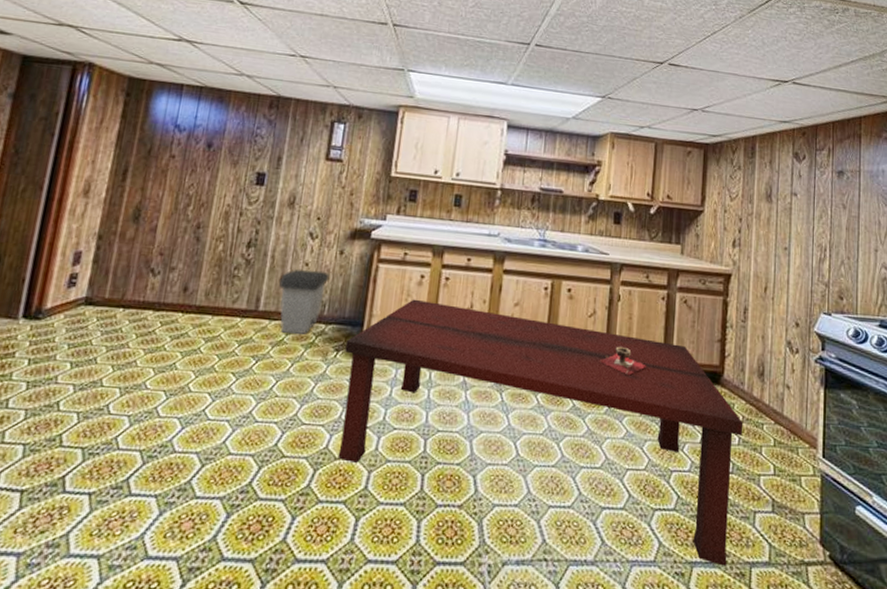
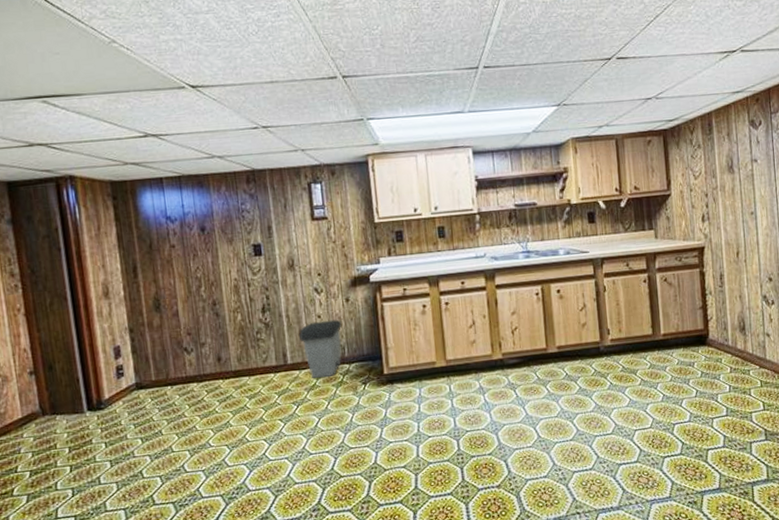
dining table: present [338,299,744,566] -> none [370,318,733,490]
decorative bowl: present [600,346,646,376] -> none [597,330,639,354]

